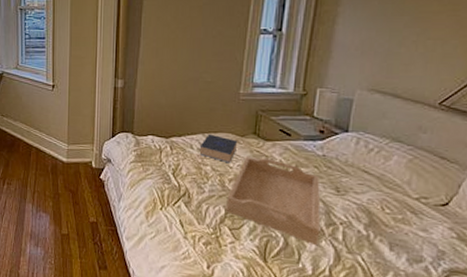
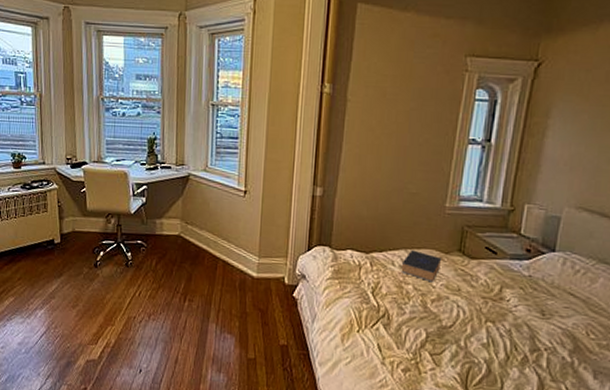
serving tray: present [226,157,321,246] -> none [427,276,525,374]

